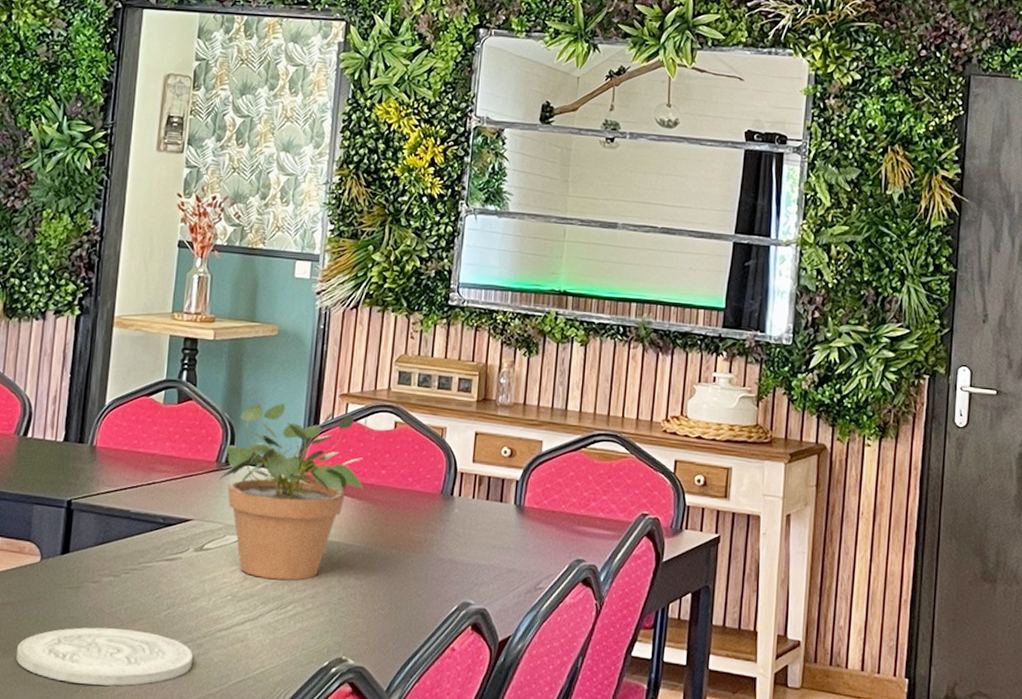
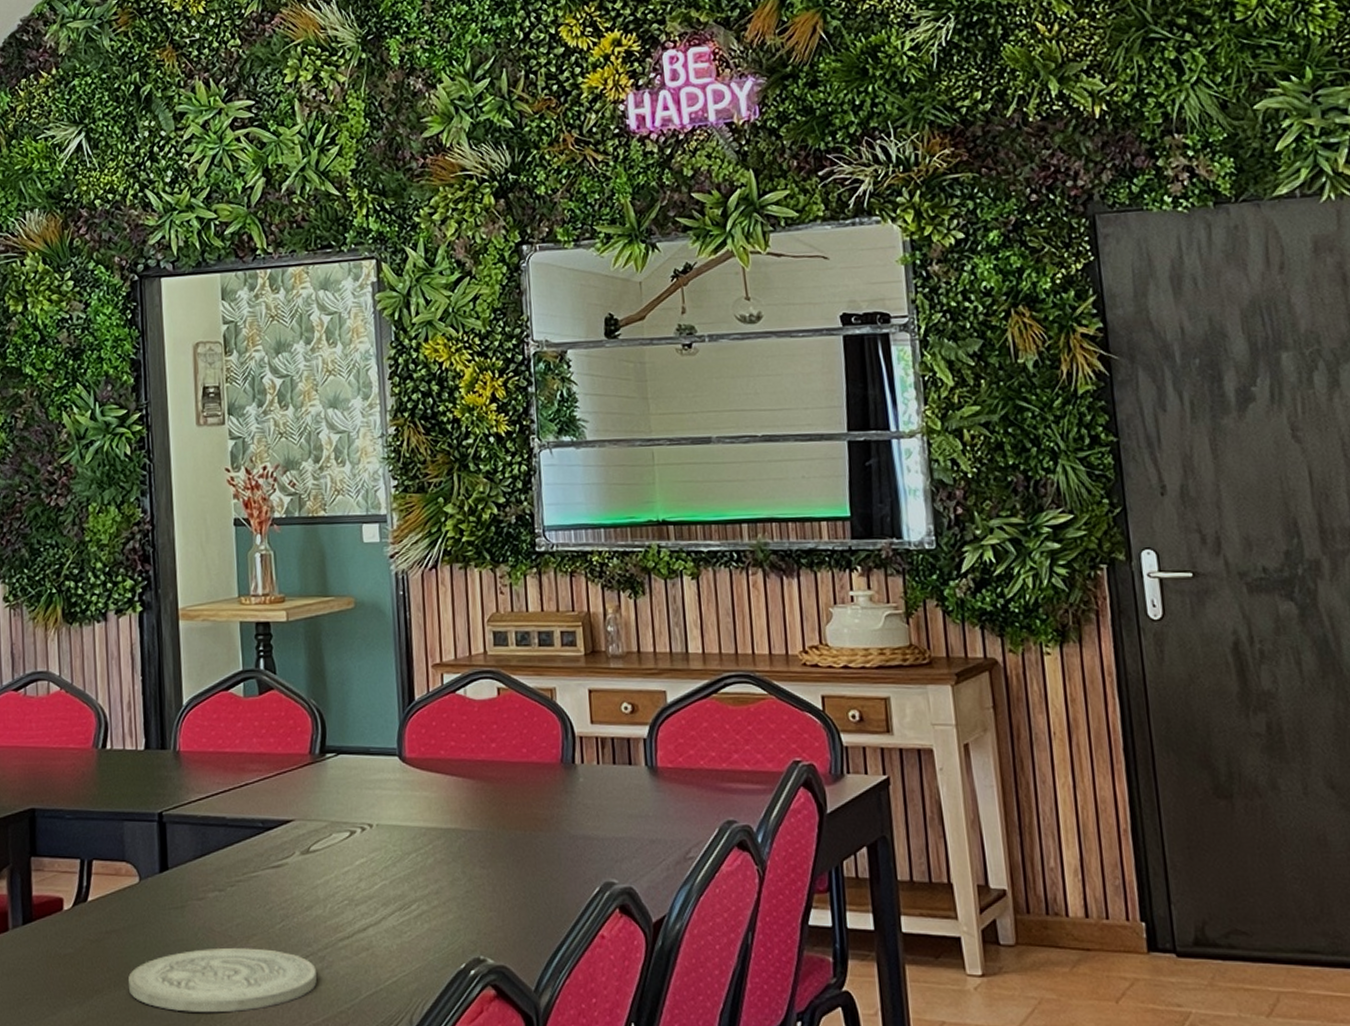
potted plant: present [219,403,365,581] -> none [316,681,475,878]

